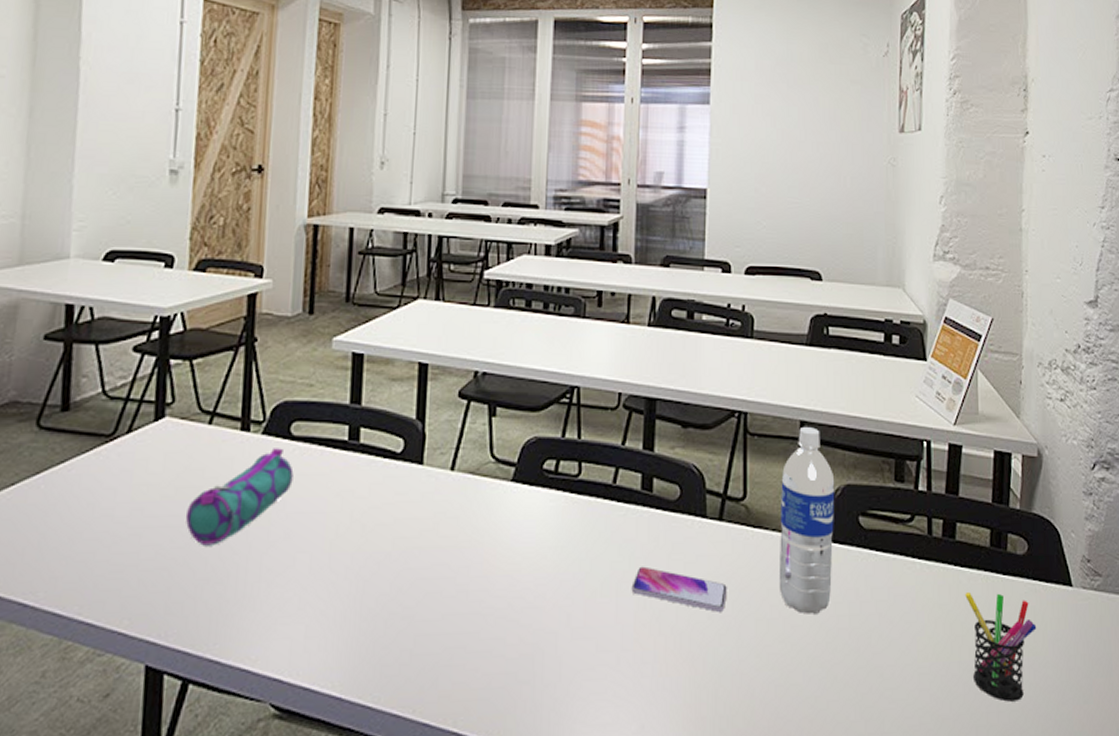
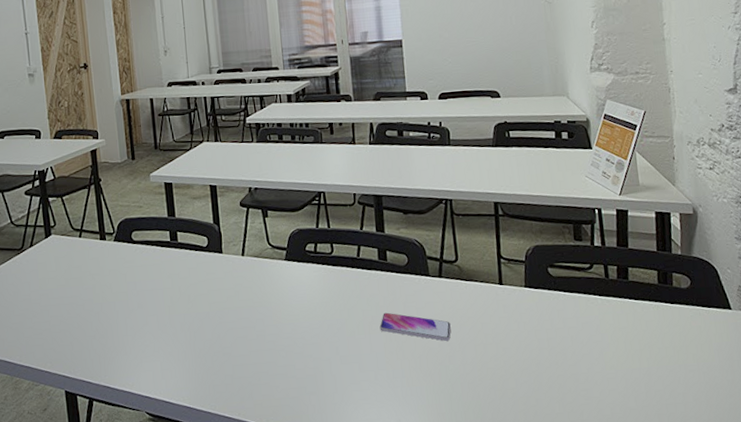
pencil case: present [185,448,294,546] -> none [74,249,138,315]
water bottle: present [778,427,835,614] -> none [483,206,532,340]
pen holder: present [965,593,1037,702] -> none [640,317,703,396]

